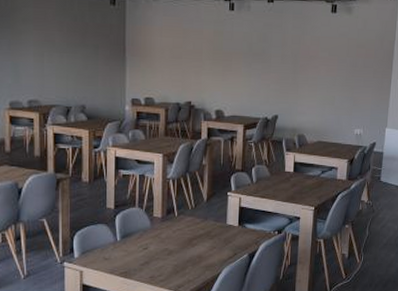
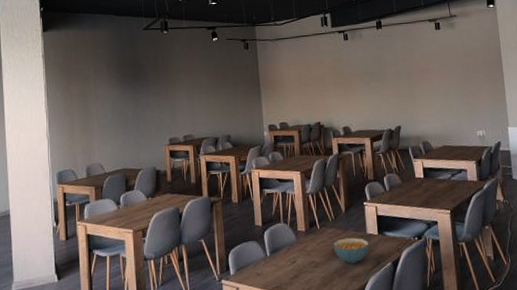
cereal bowl: none [190,227,227,253] -> present [333,237,369,264]

